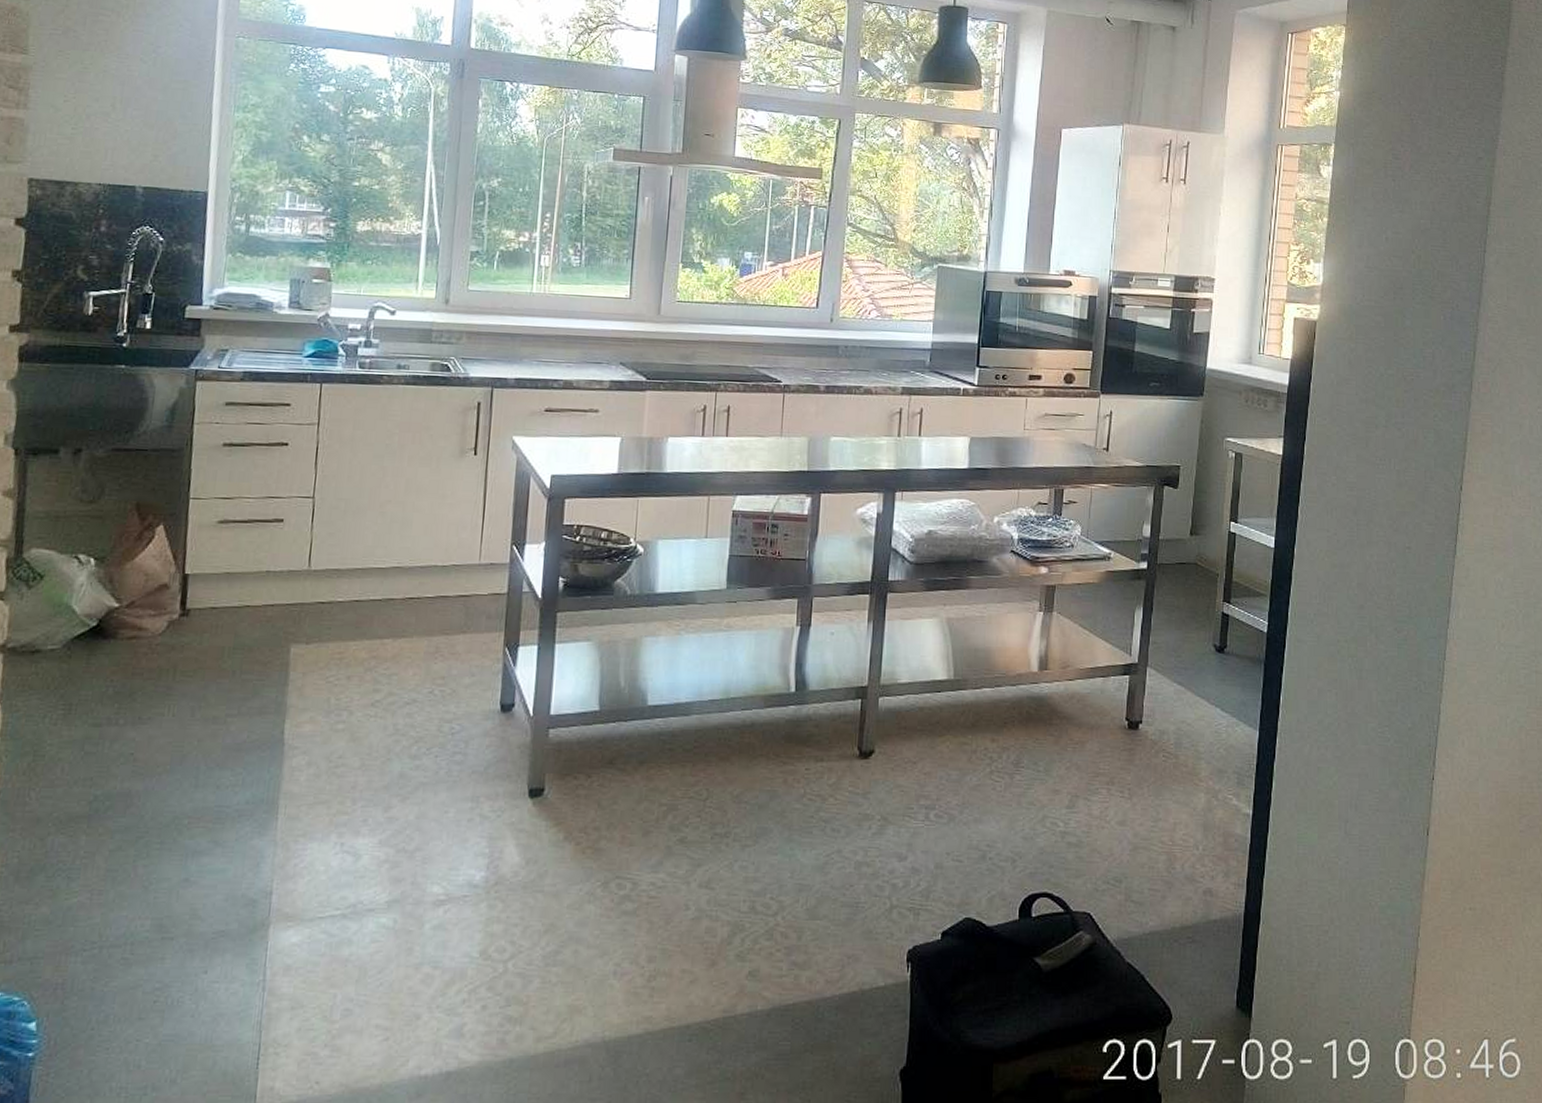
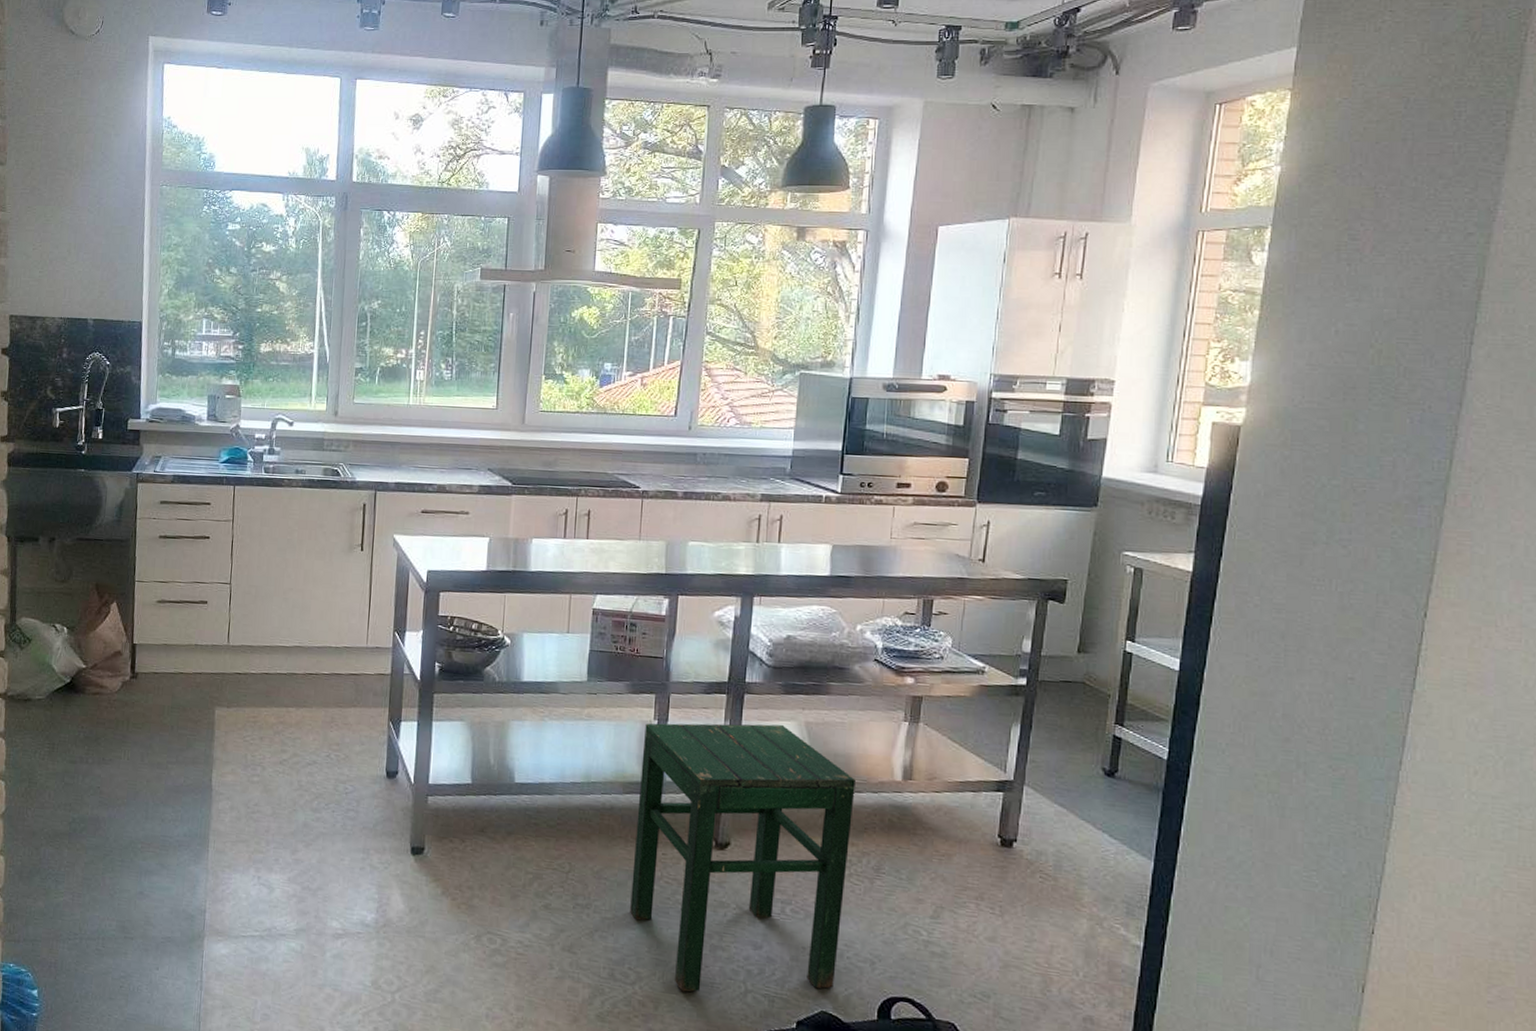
stool: none [772,622,995,916] -> present [630,723,855,992]

